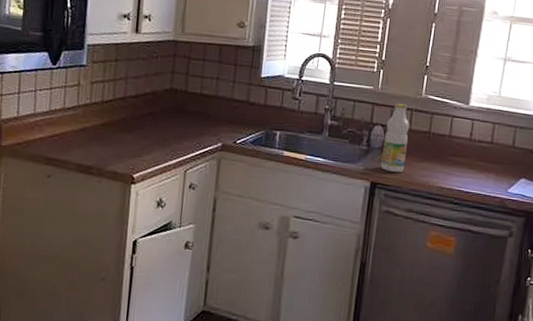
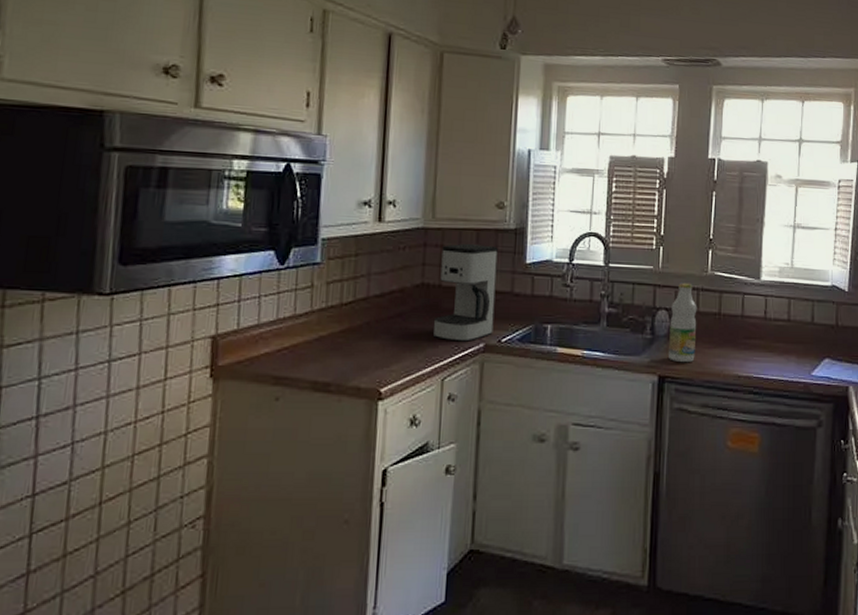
coffee maker: none [179,56,237,141] -> present [433,243,498,342]

